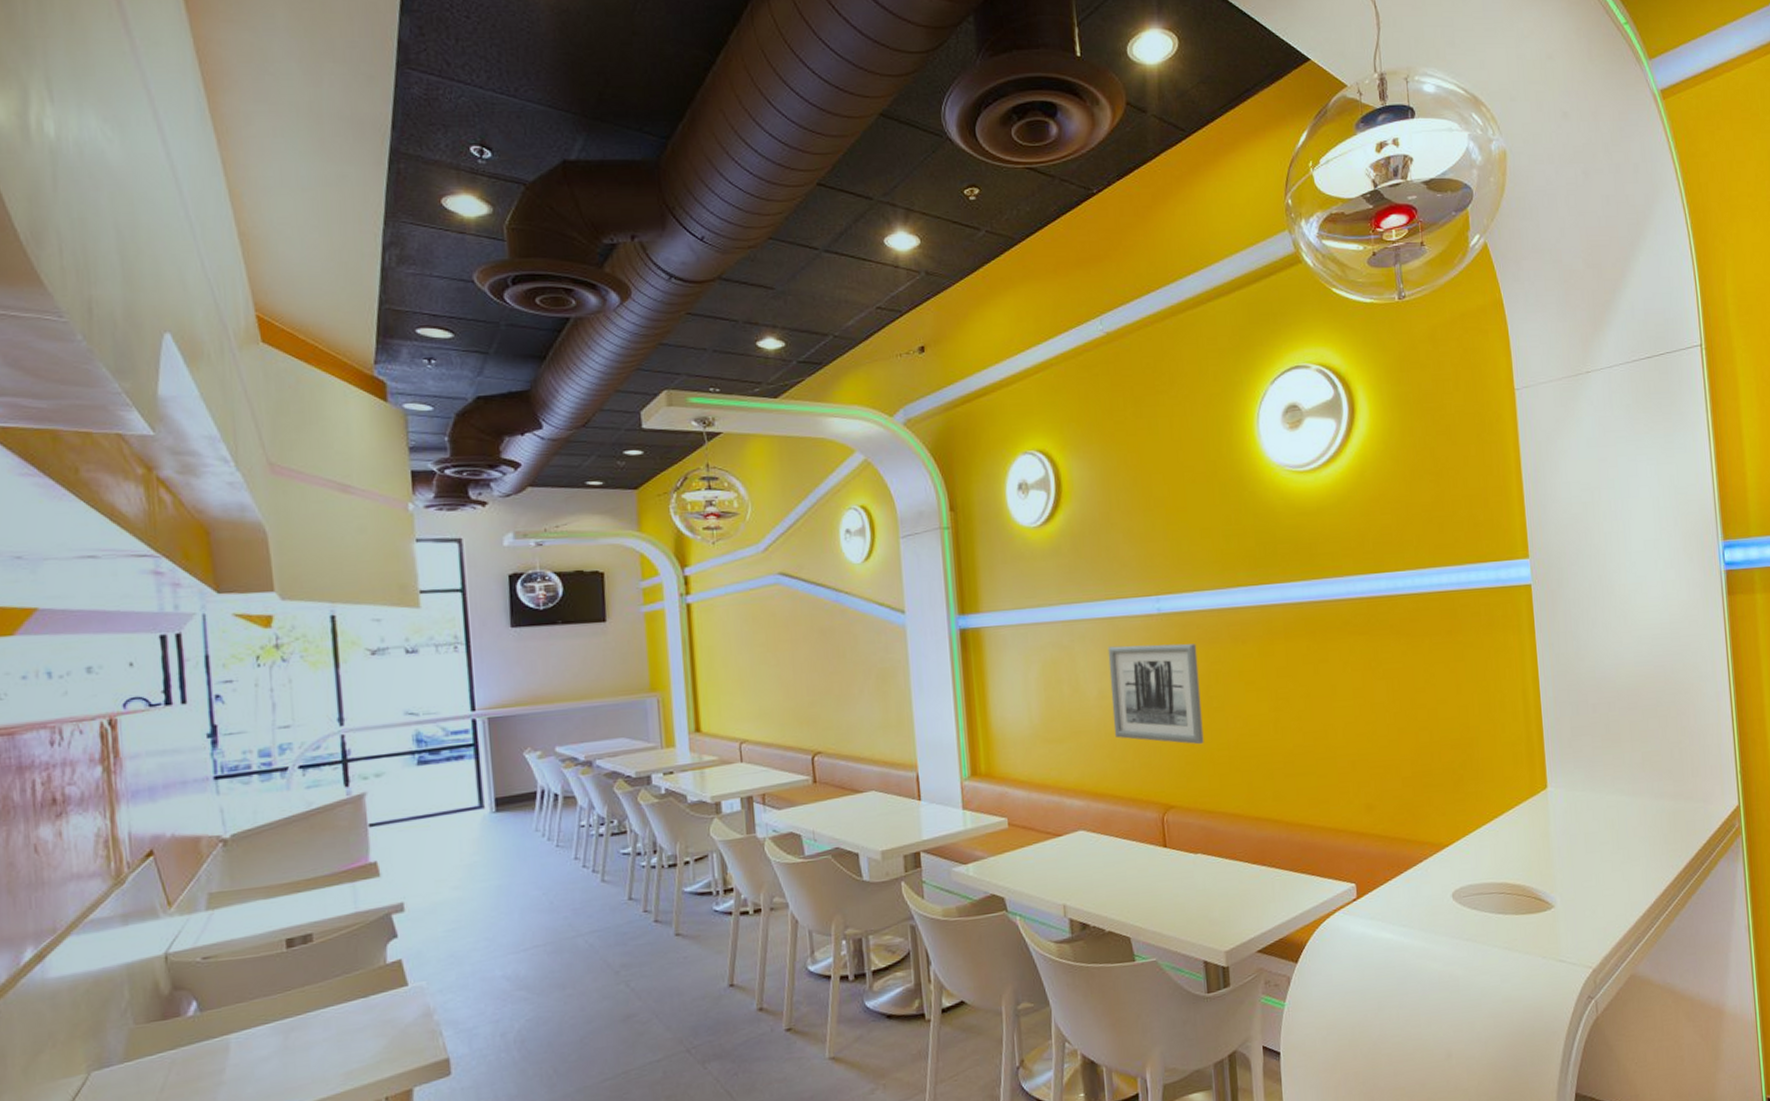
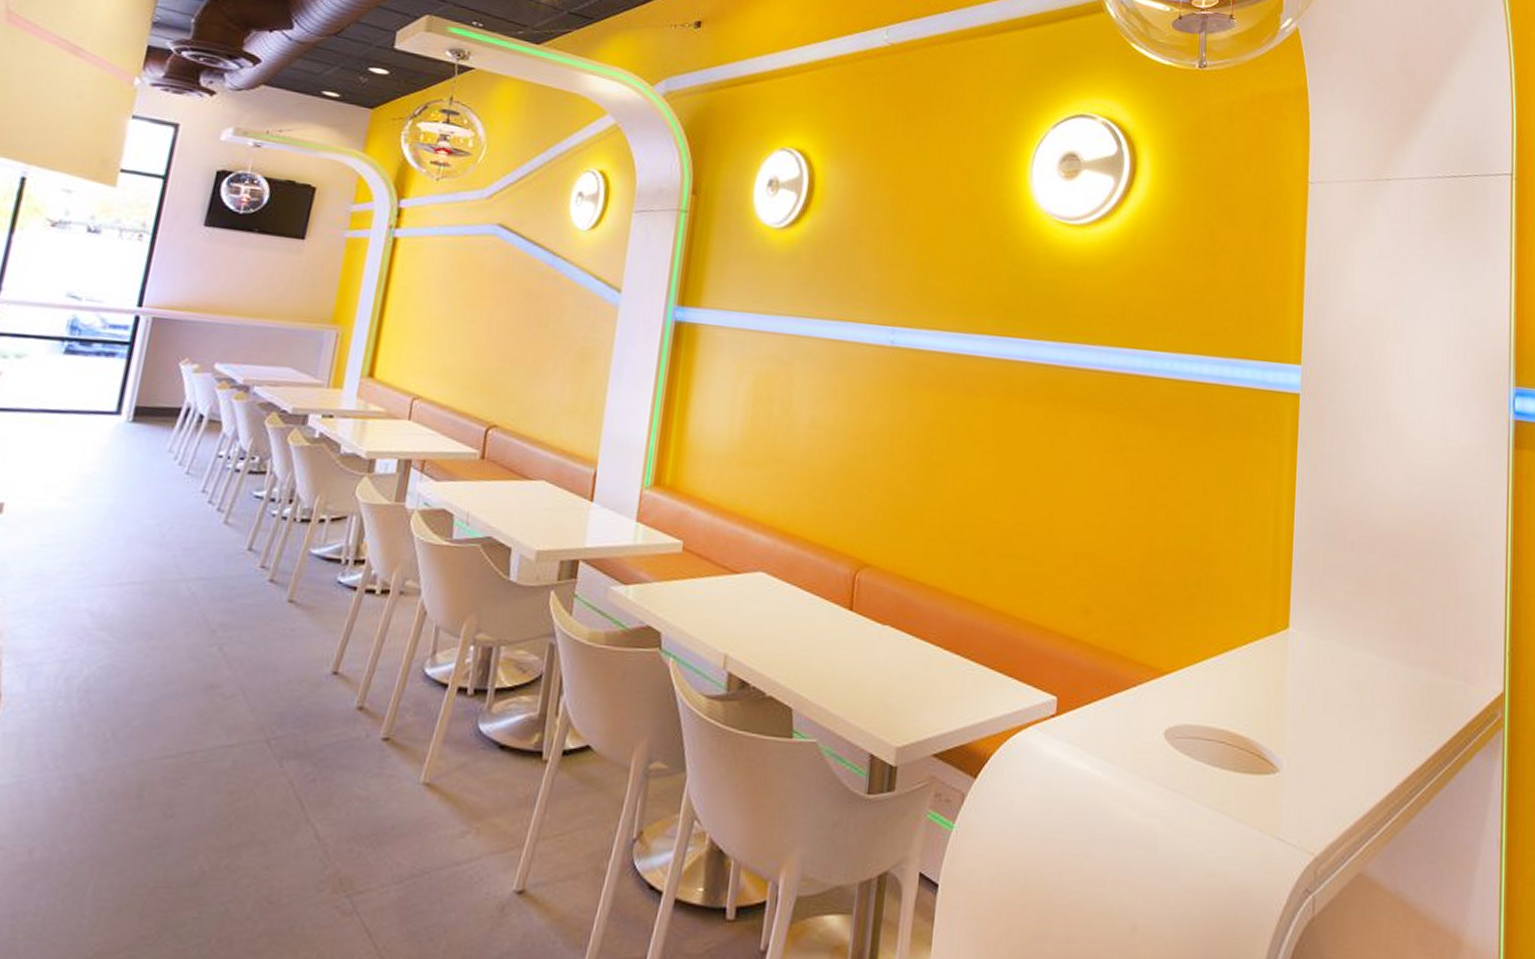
wall art: present [1107,643,1204,745] -> none [818,371,926,501]

